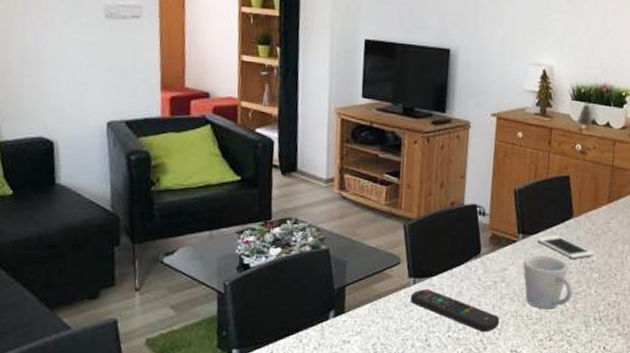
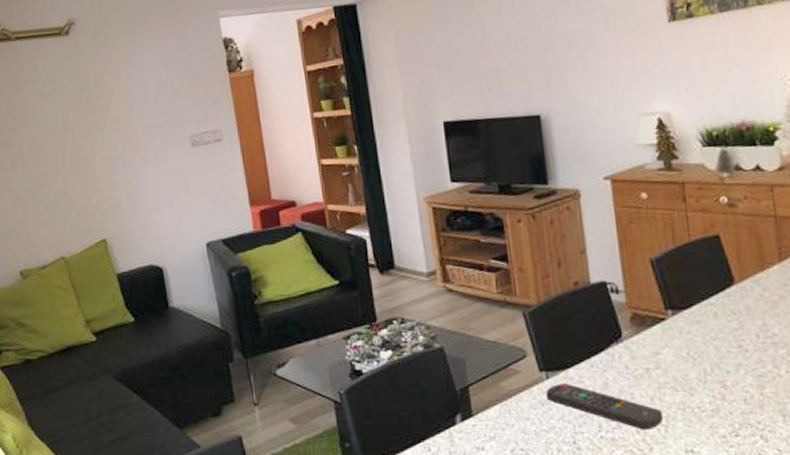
mug: present [523,255,573,309] -> none [679,333,756,398]
cell phone: present [536,235,593,259] -> none [691,307,773,334]

